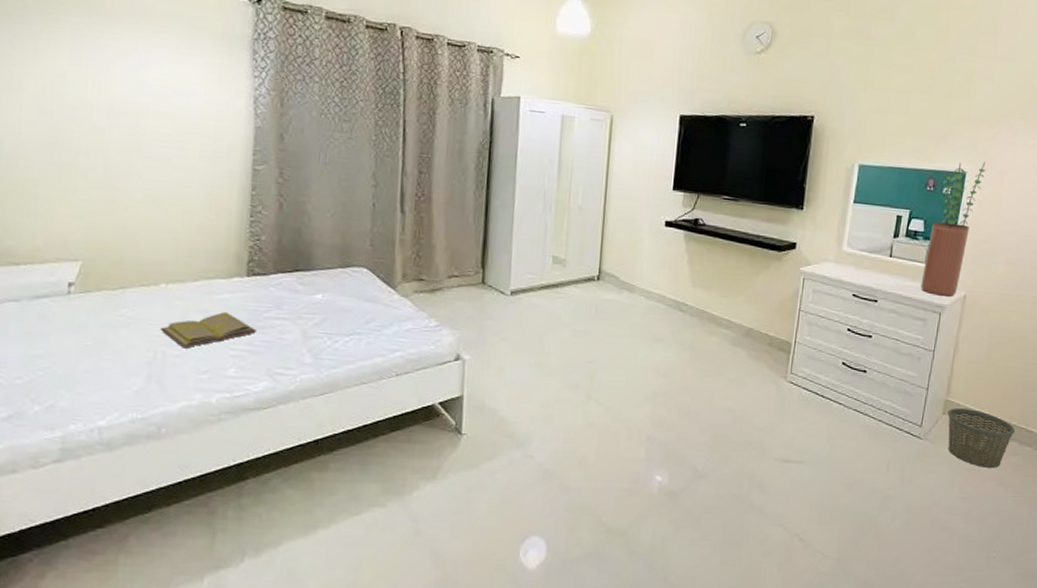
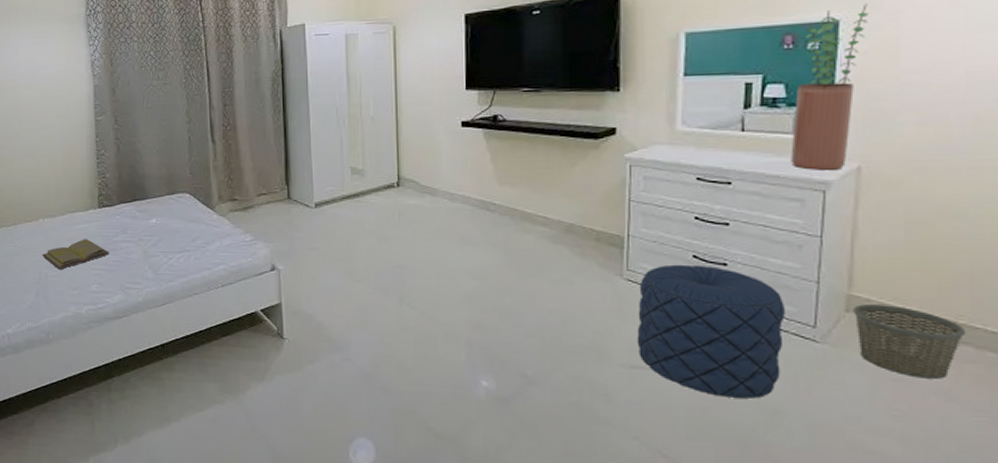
pouf: none [791,369,903,487] -> present [637,264,785,399]

